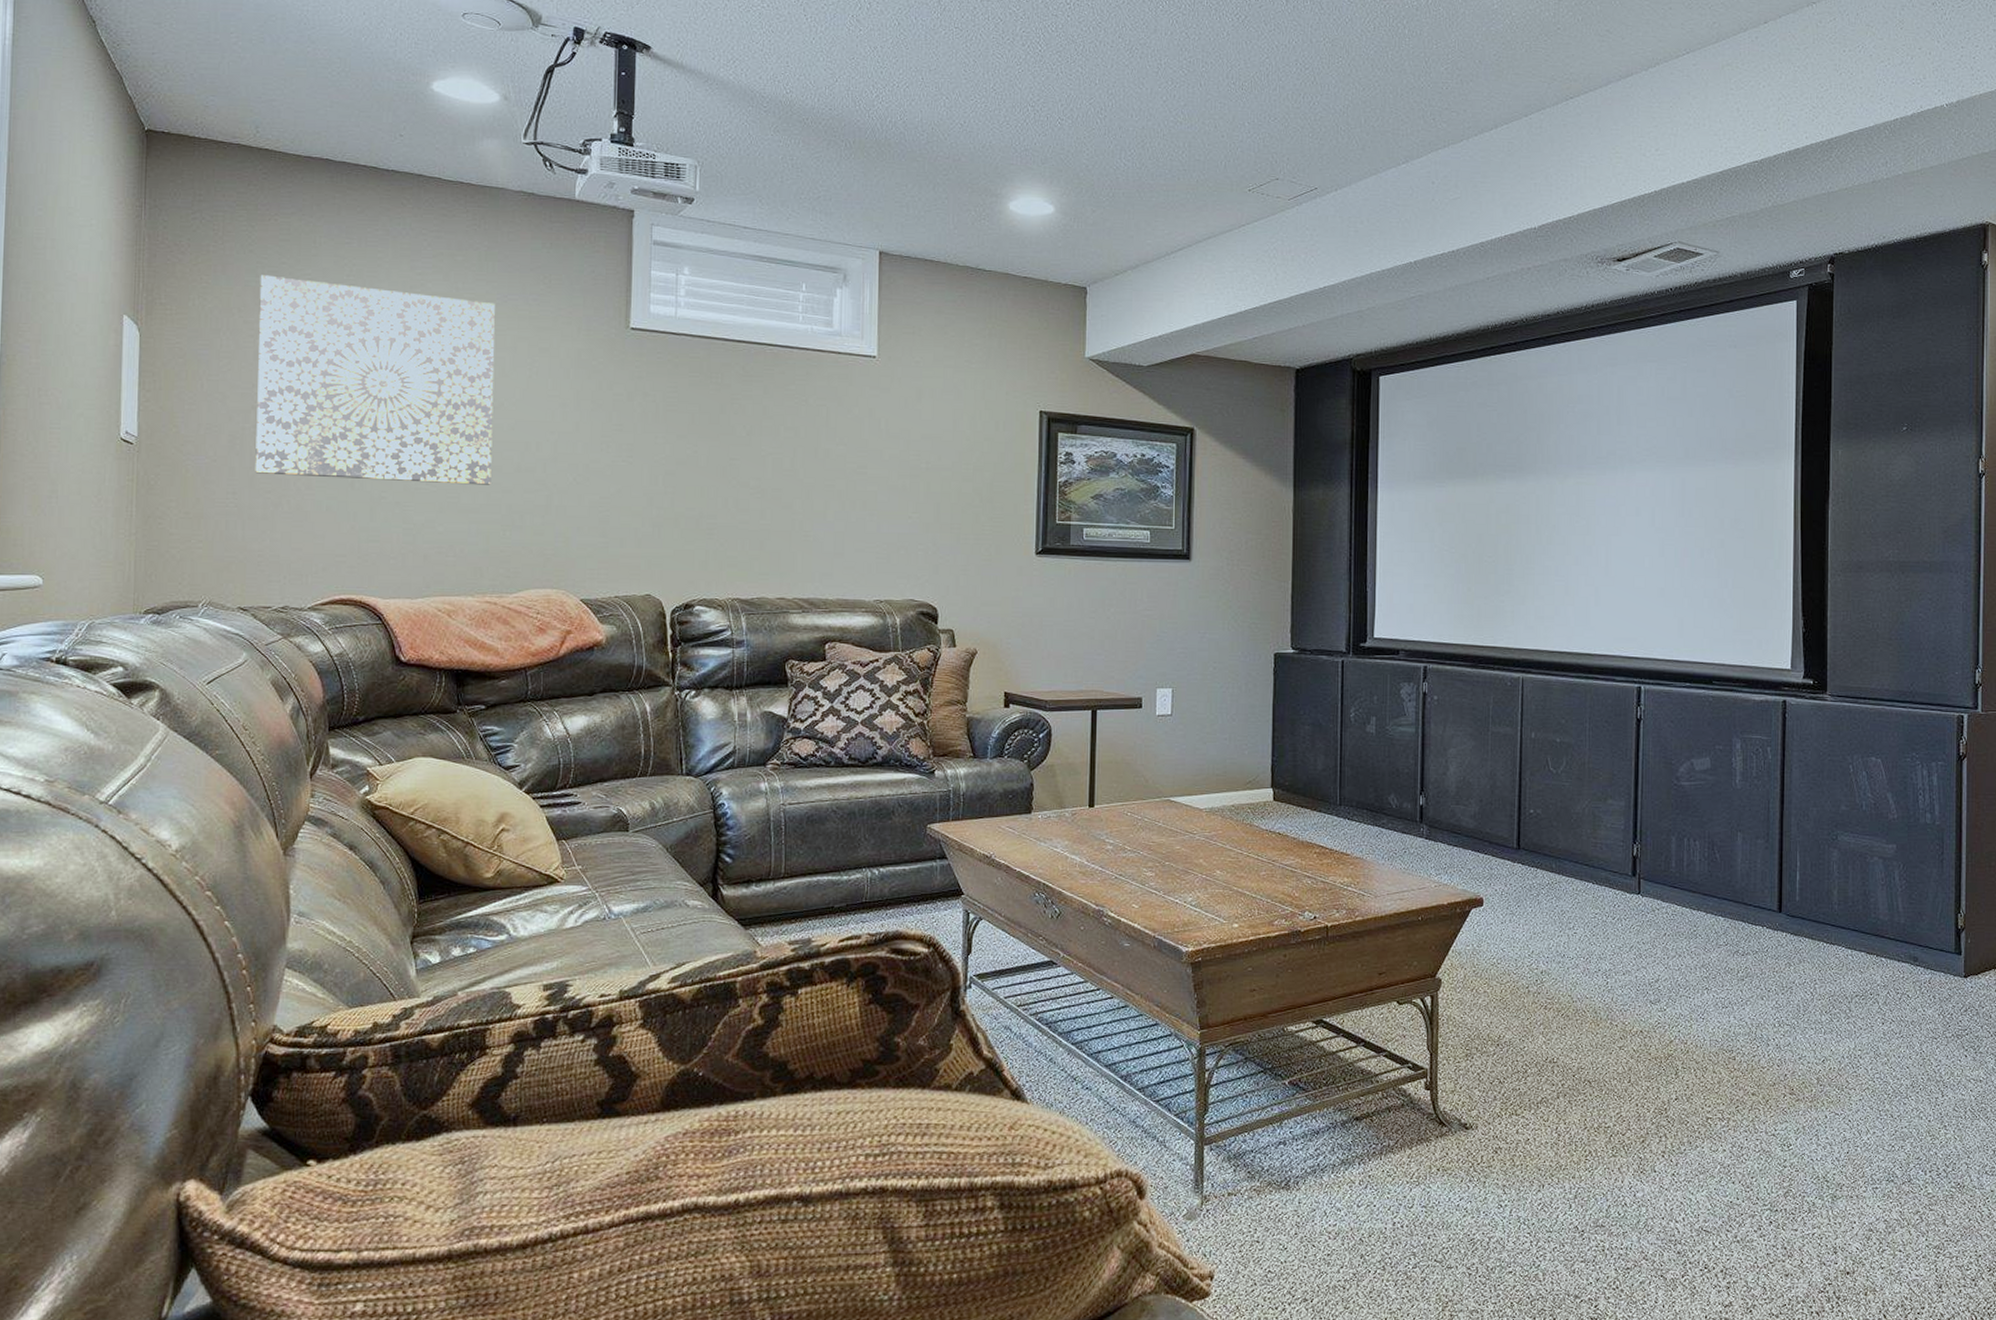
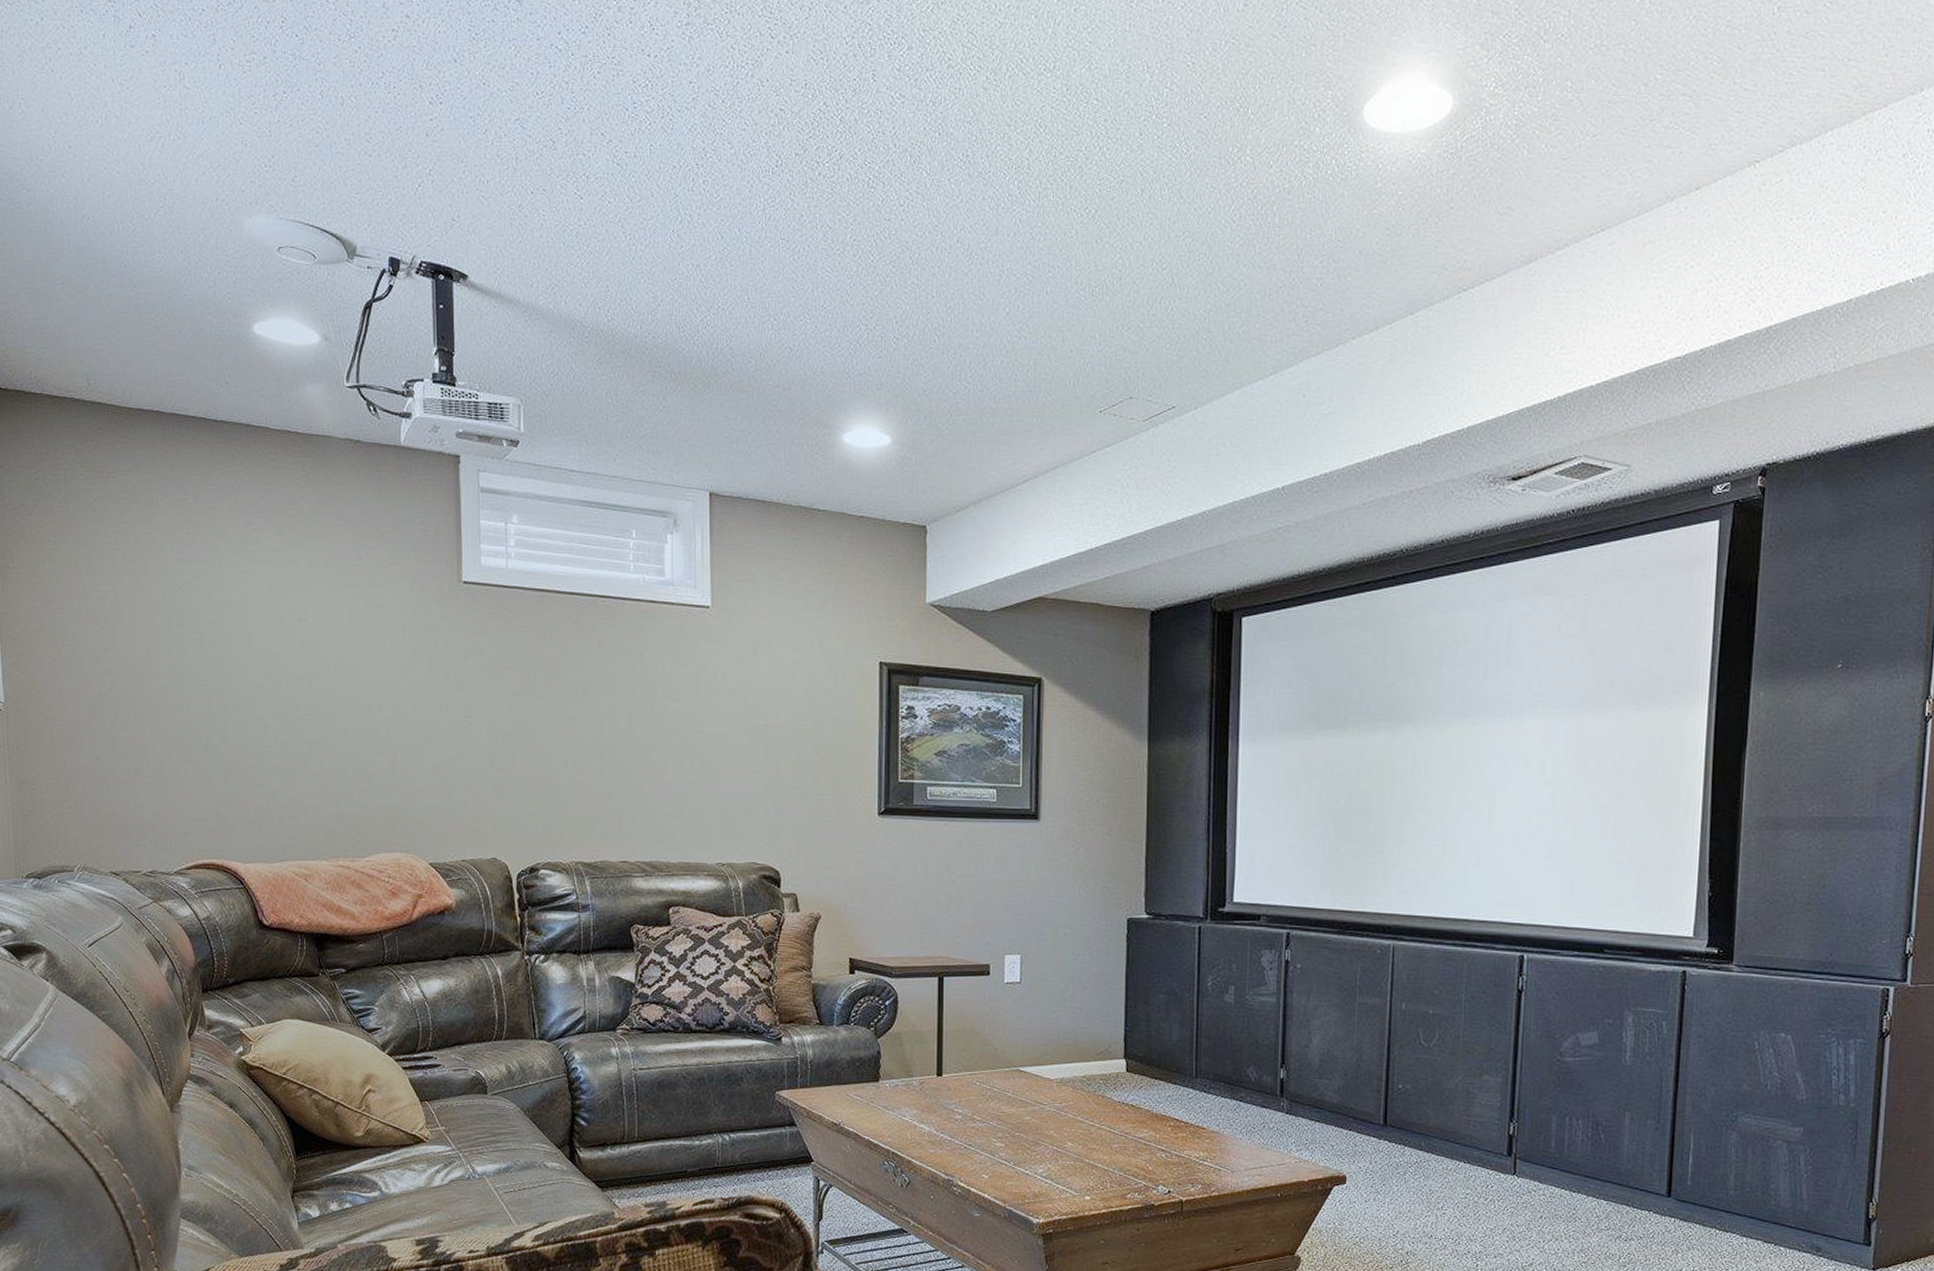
wall art: present [255,275,495,485] -> none [104,535,337,748]

